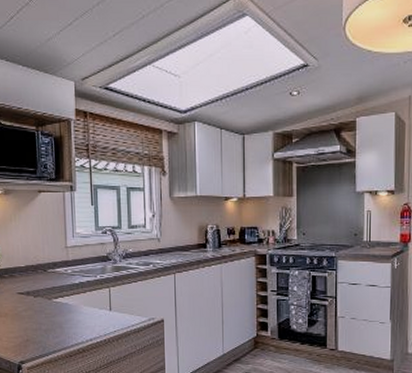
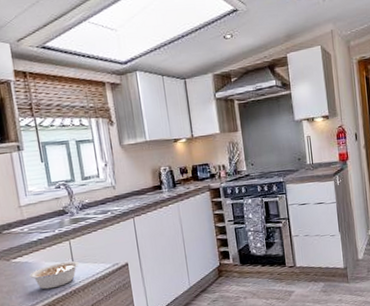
legume: none [68,308,116,334] -> present [30,260,79,290]

